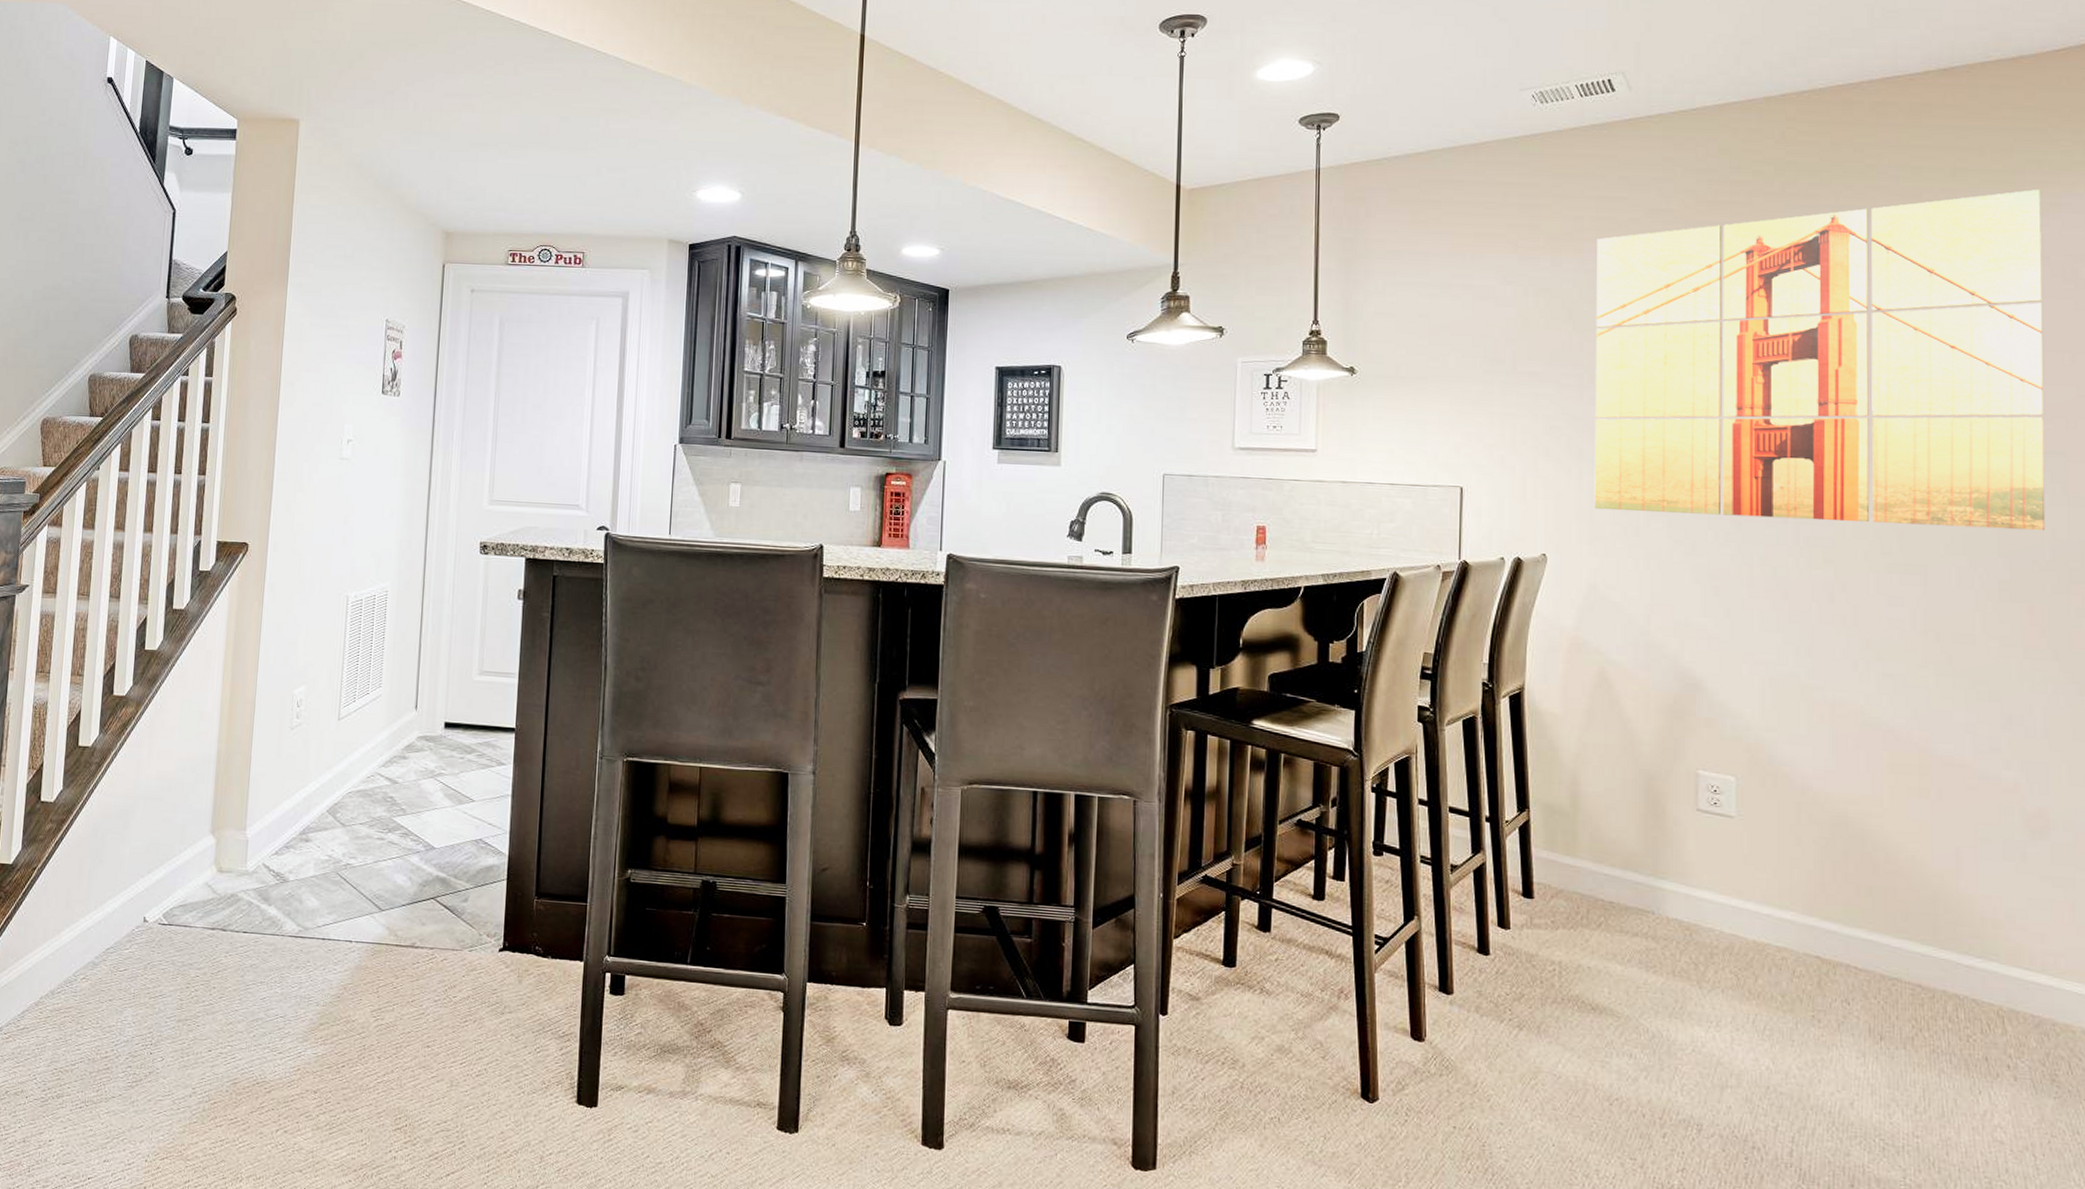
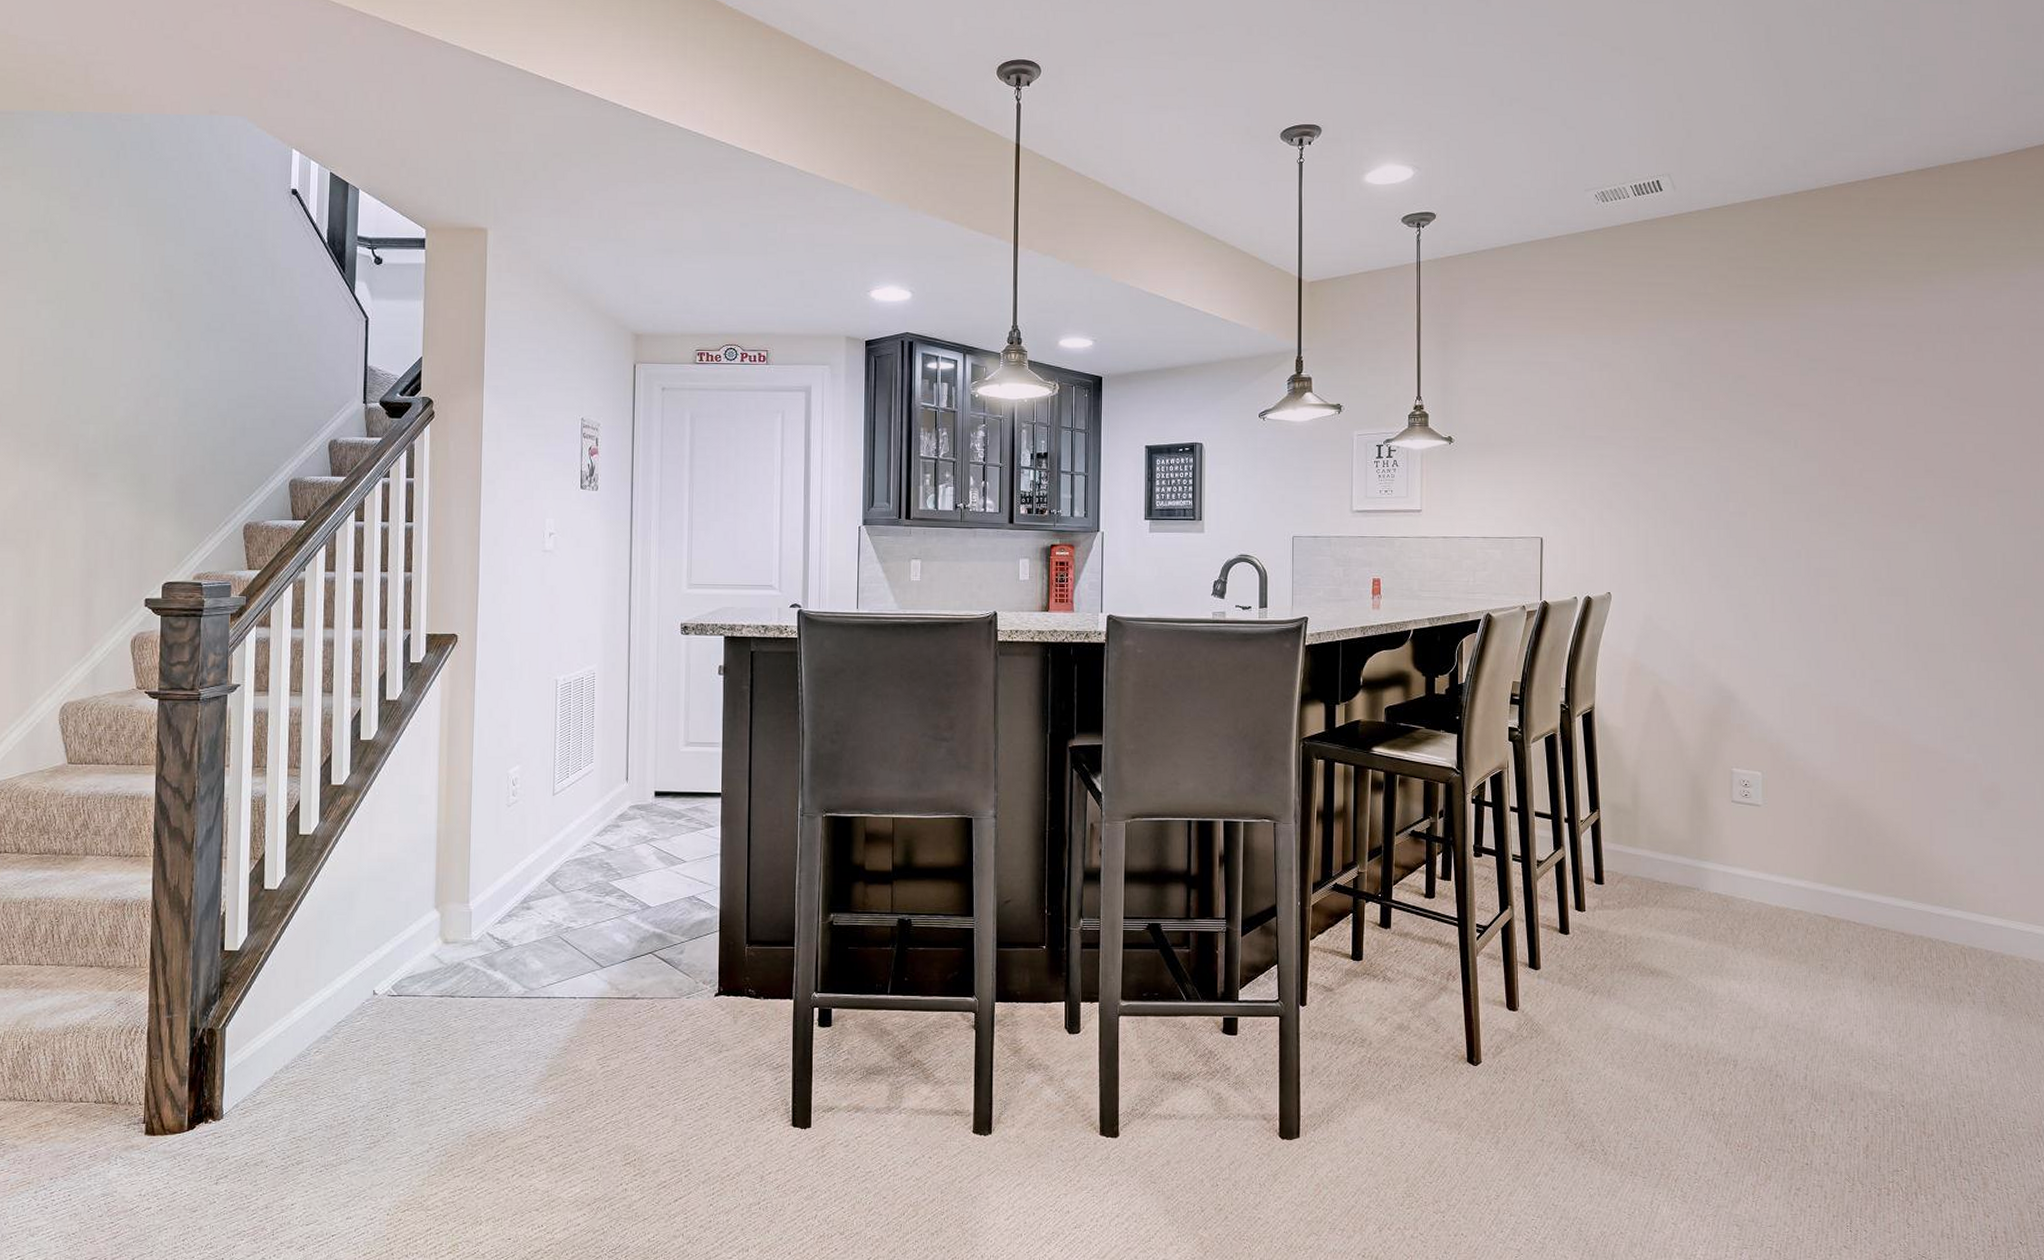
wall art: present [1594,189,2046,531] -> none [1648,271,1998,556]

